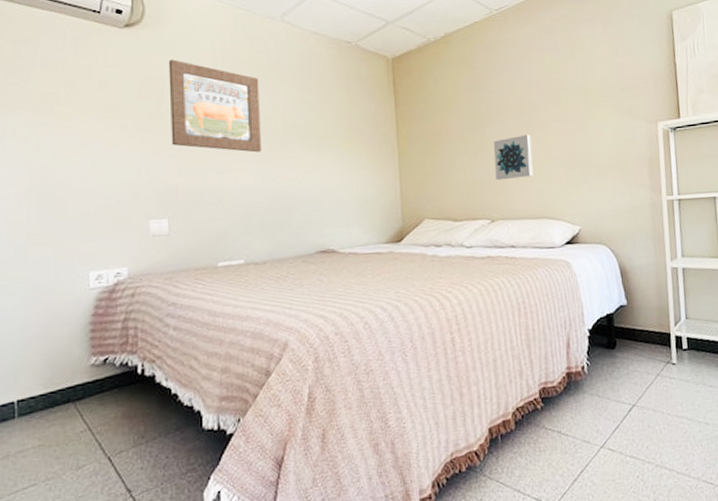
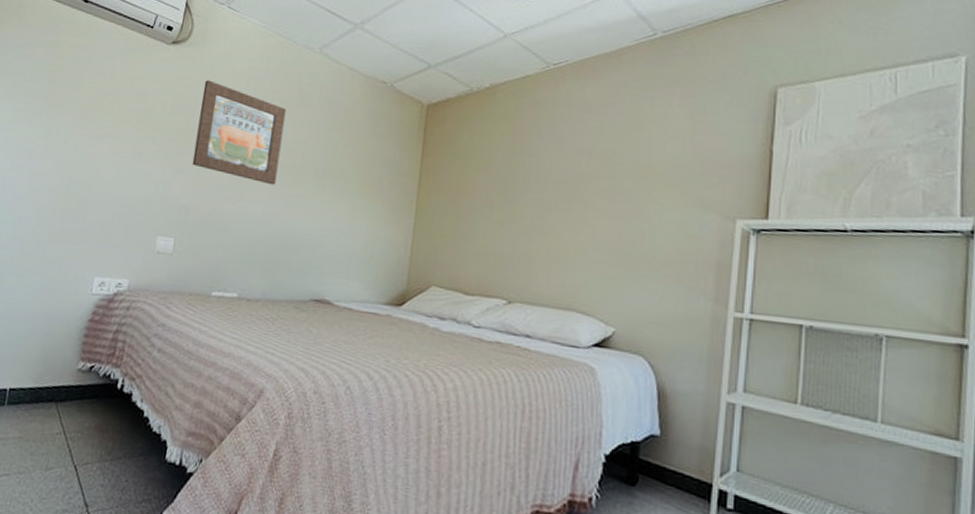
wall art: present [493,134,533,181] -> none [521,209,572,260]

